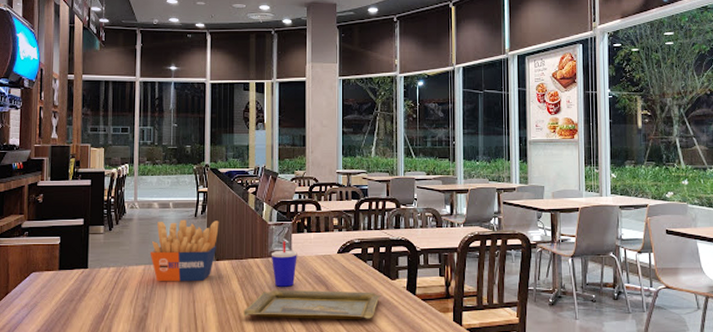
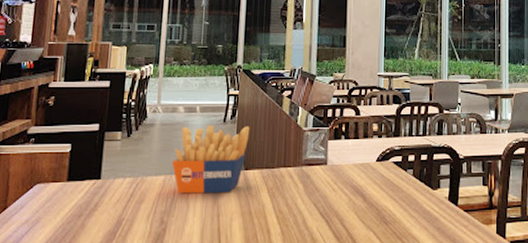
tray: present [243,289,381,320] -> none [272,201,421,234]
beverage cup: present [271,241,297,287] -> none [305,148,334,198]

